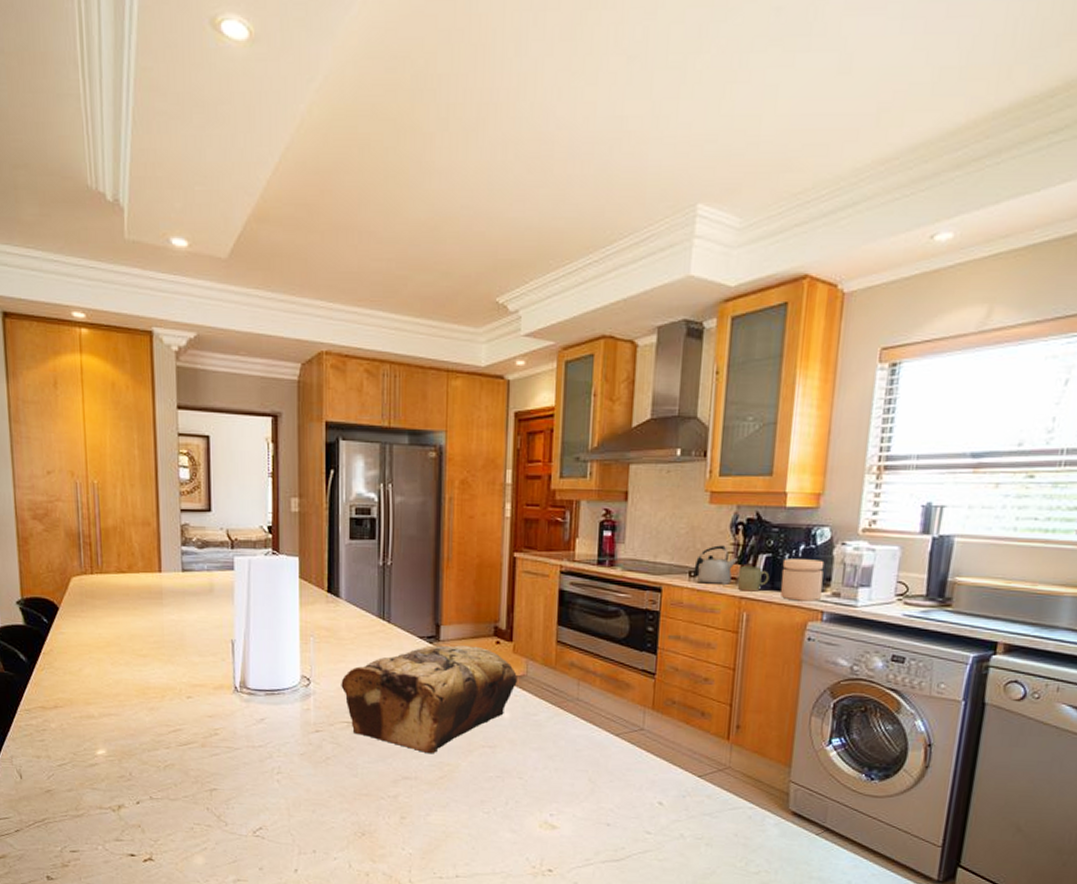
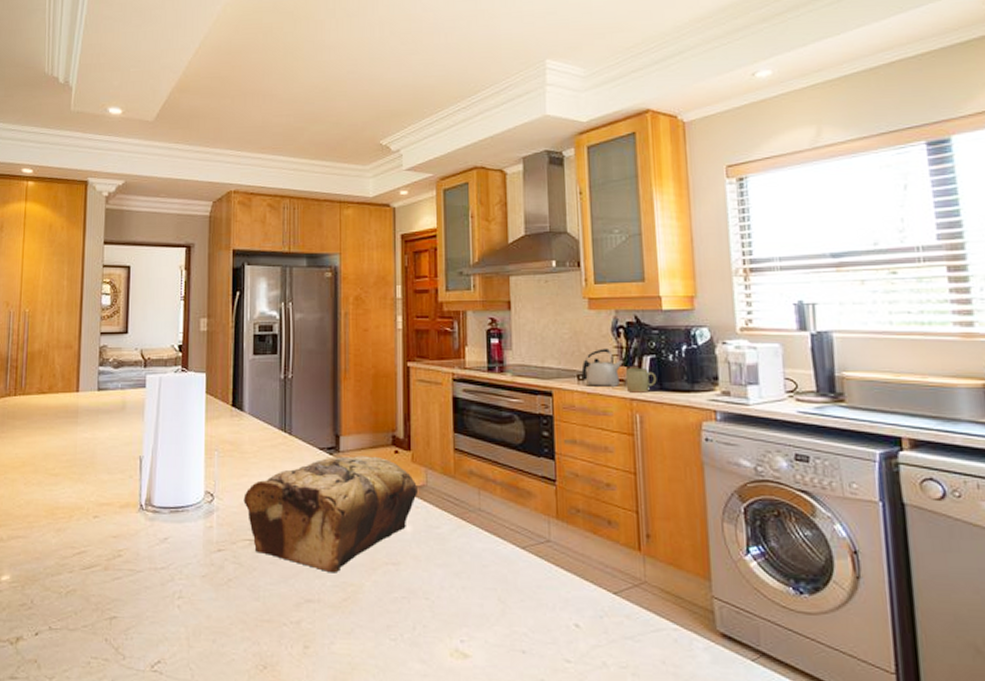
jar: present [781,558,825,602] -> none [667,359,711,401]

